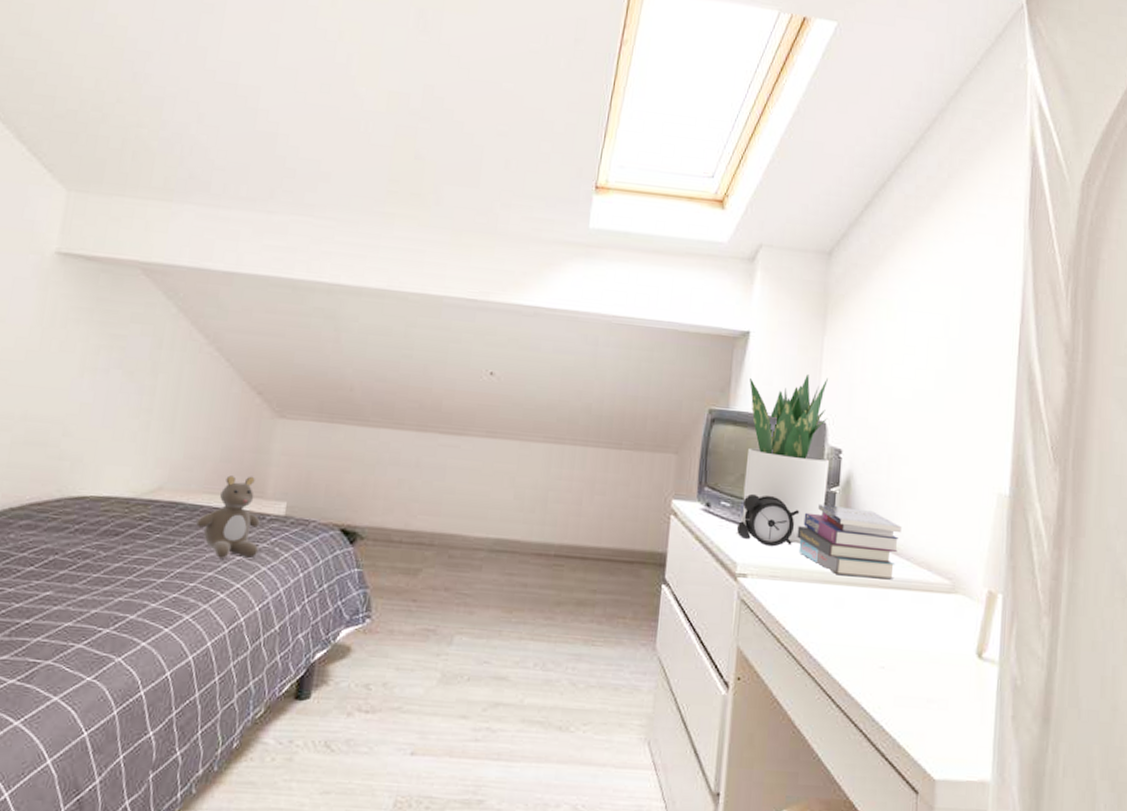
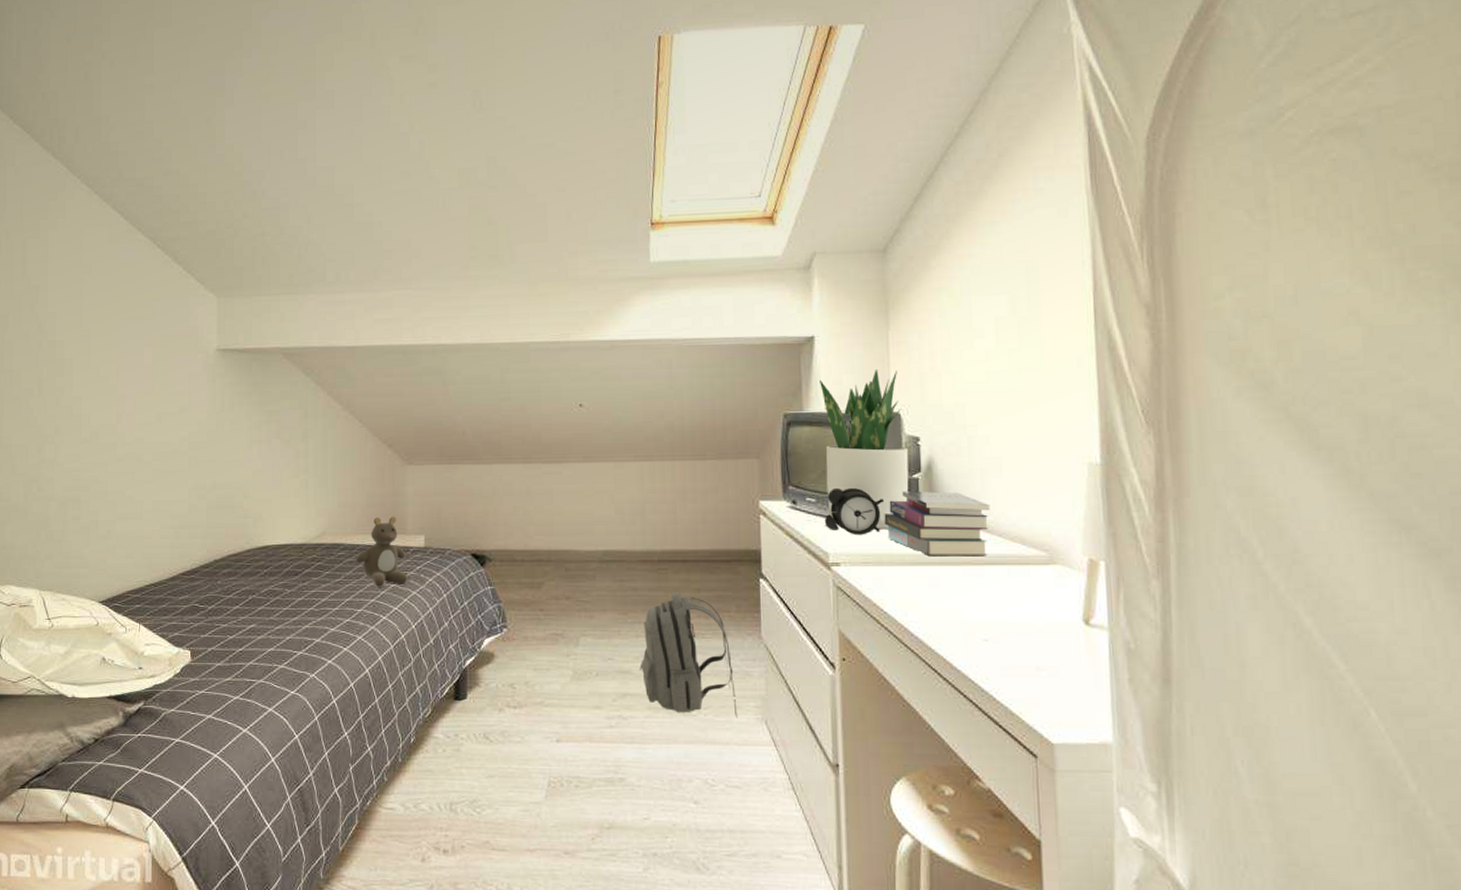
backpack: none [518,592,621,736] -> present [639,592,738,717]

